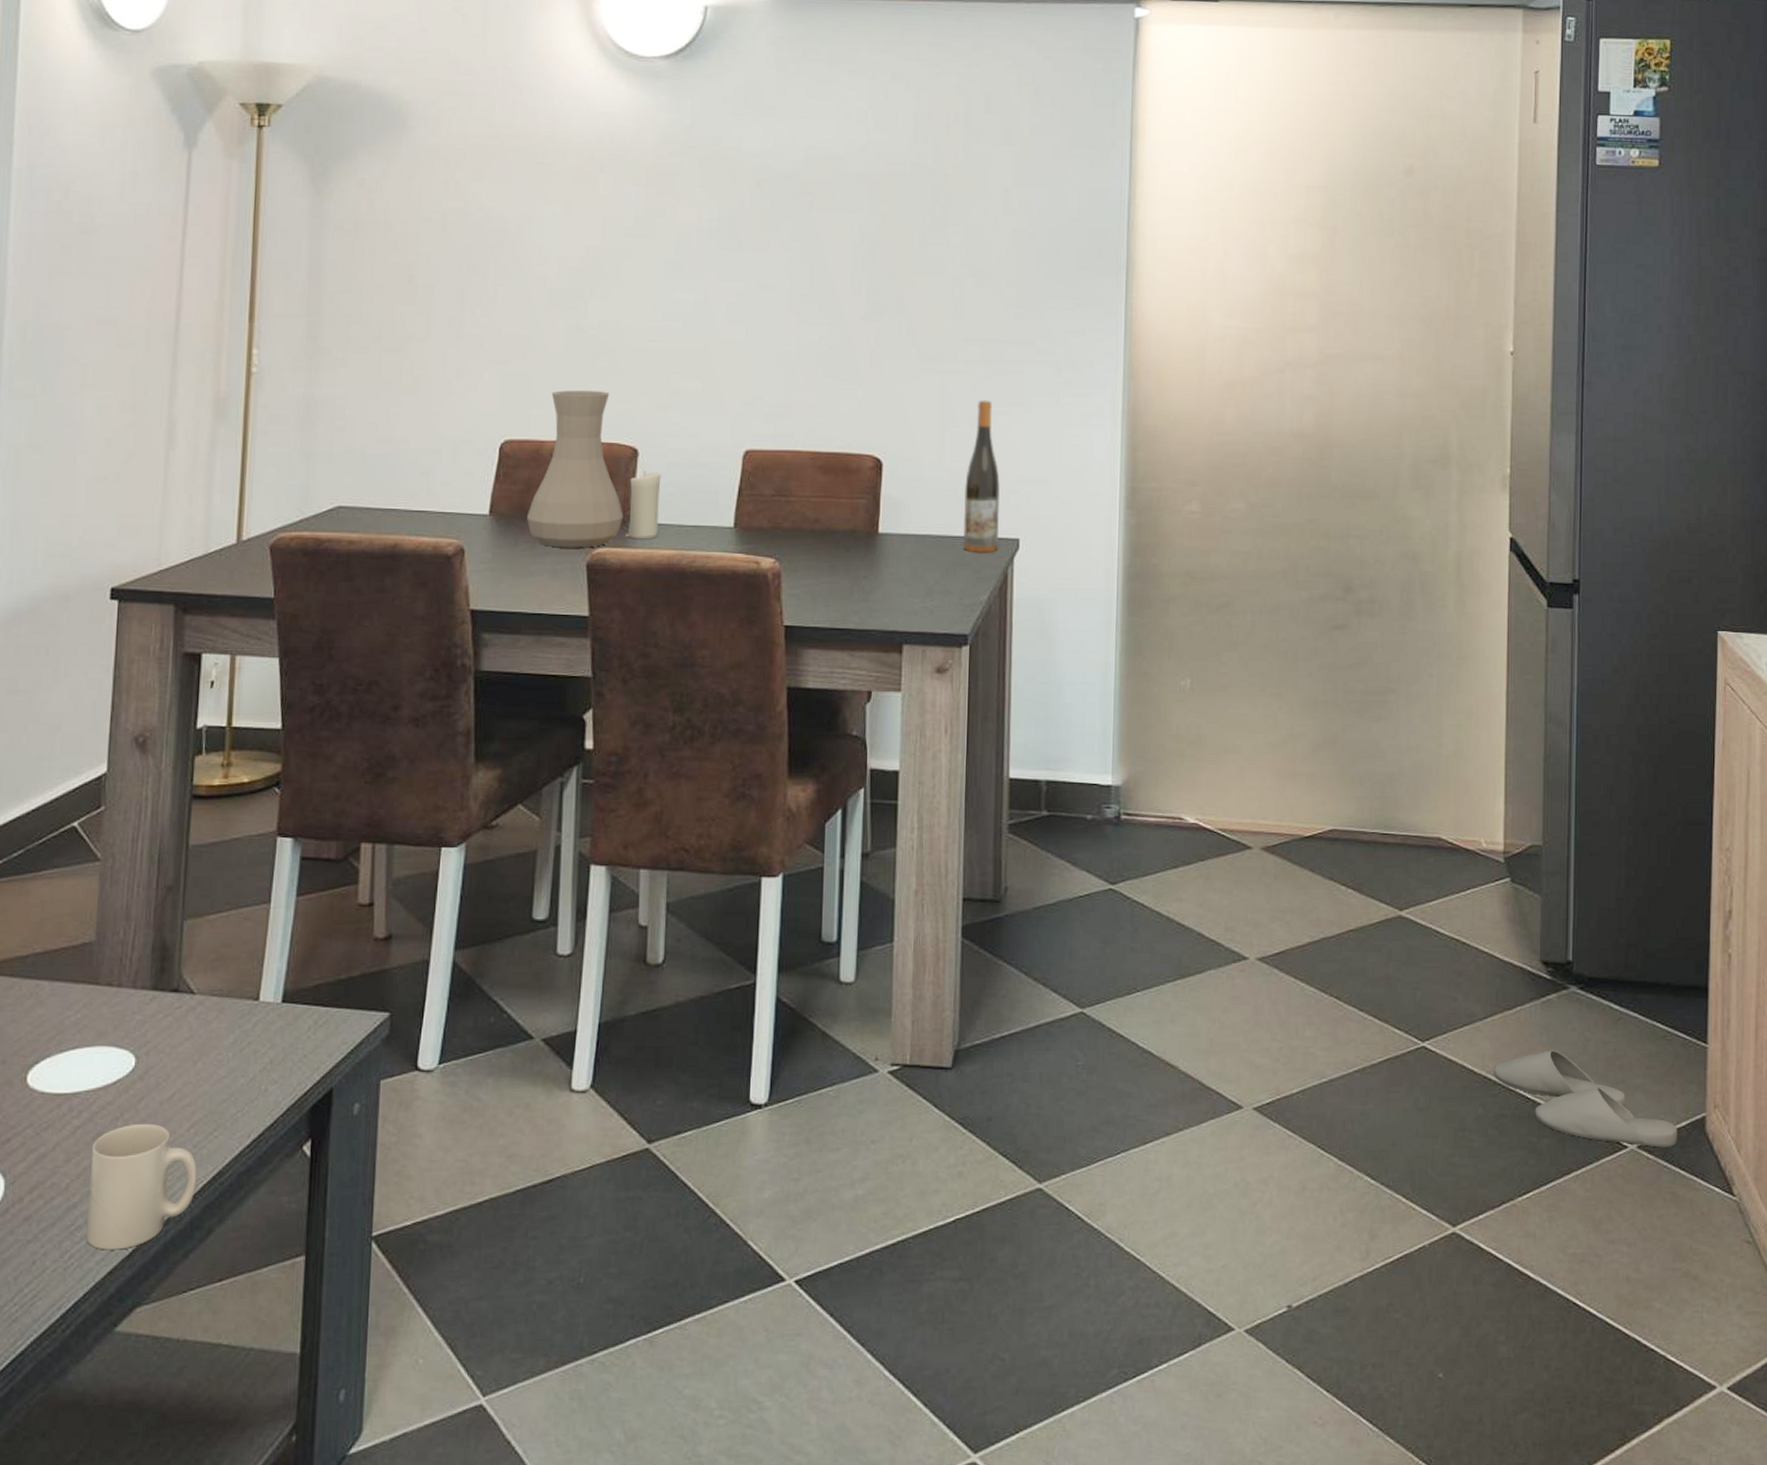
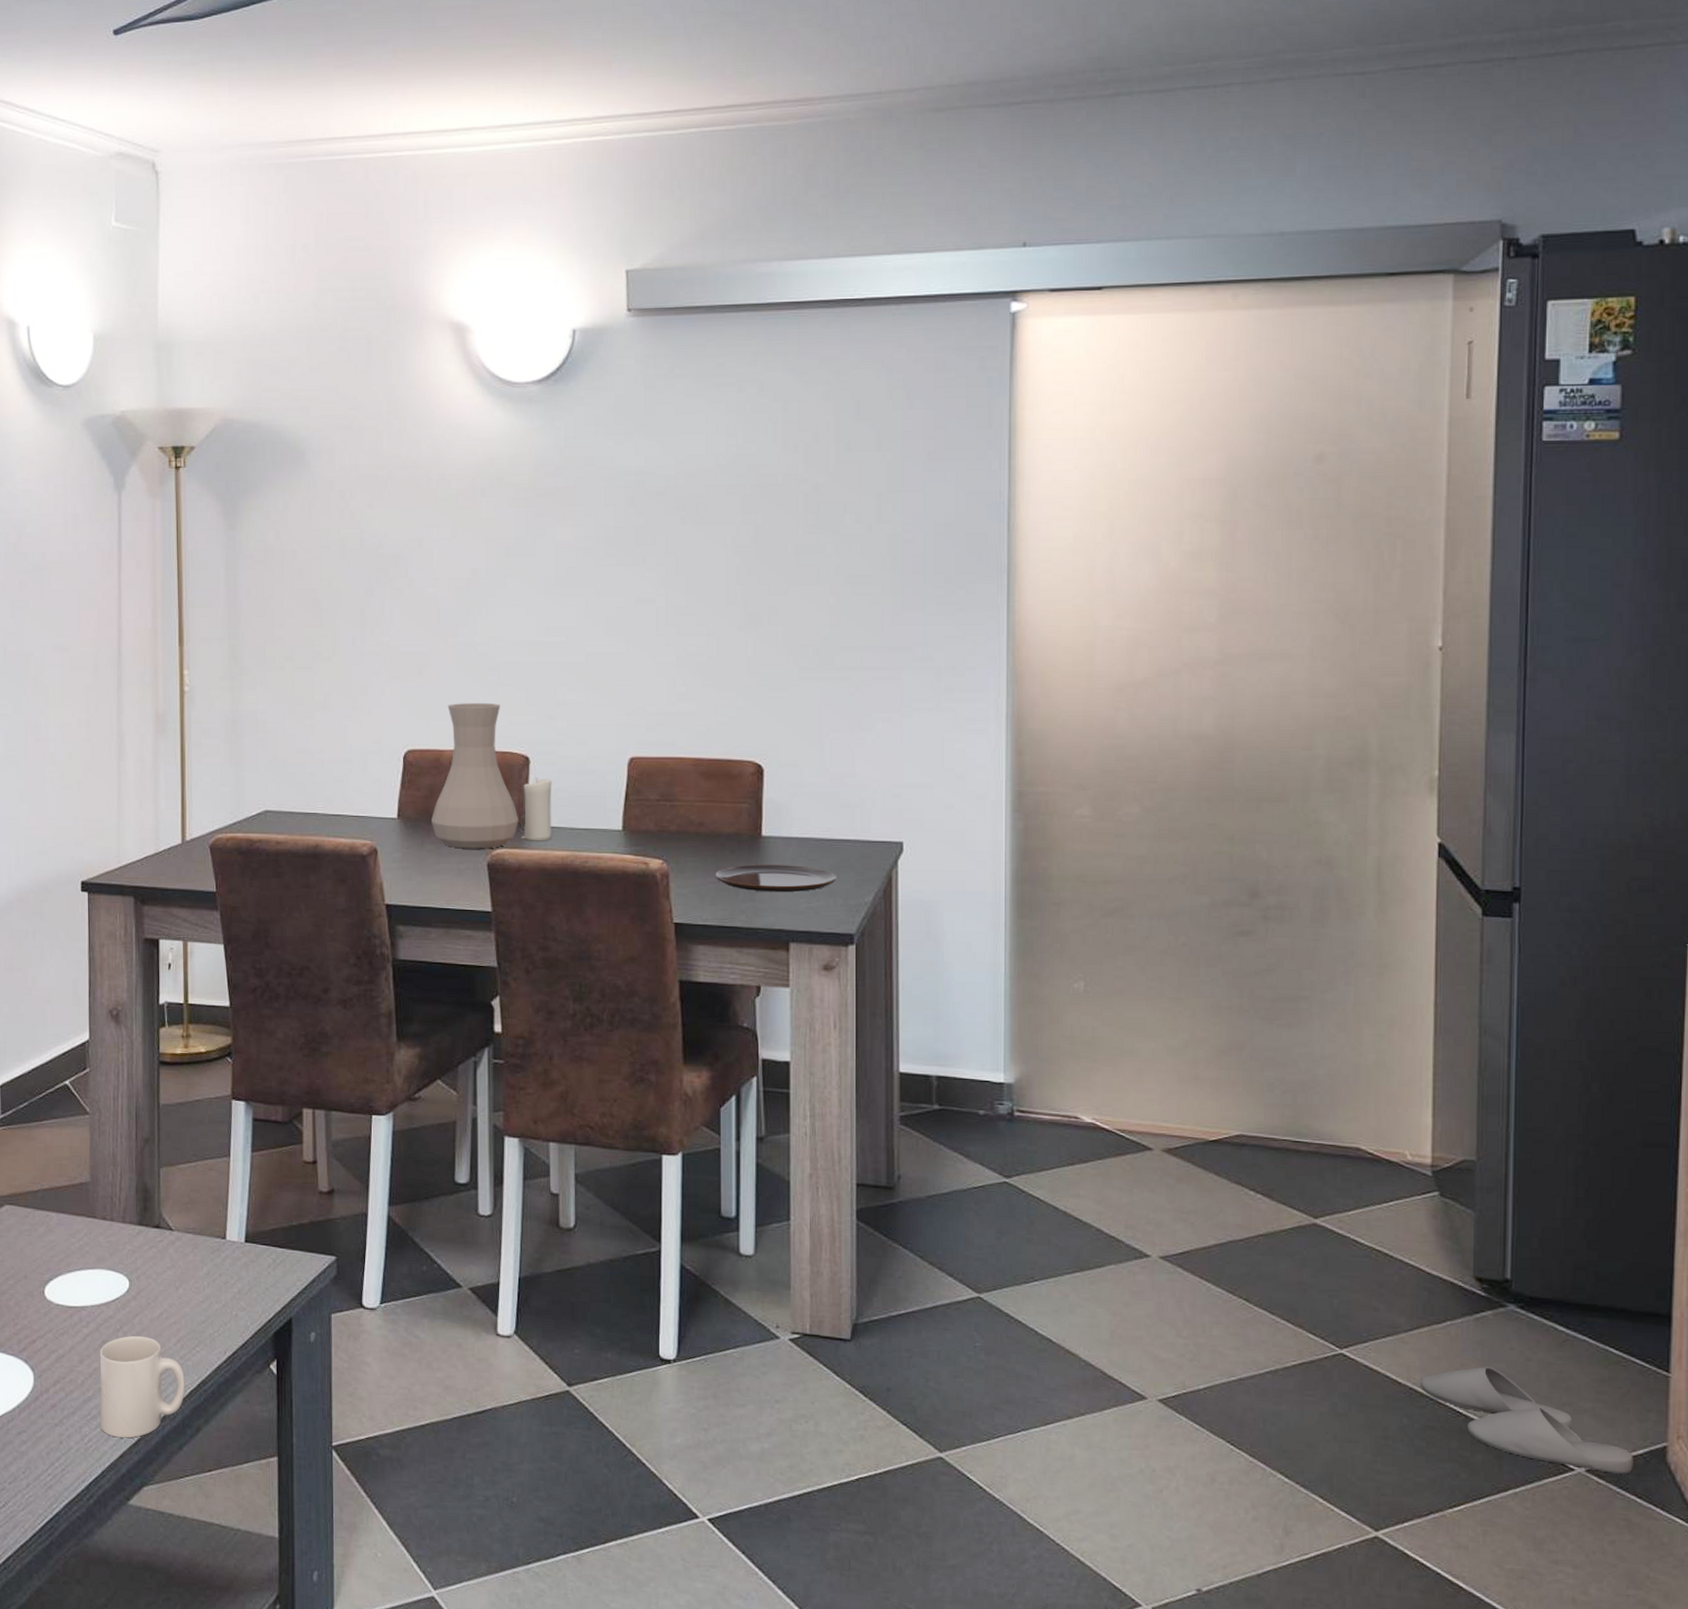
plate: none [829,563,953,592] -> present [715,864,837,893]
wine bottle: present [962,400,1000,554] -> none [845,706,881,856]

